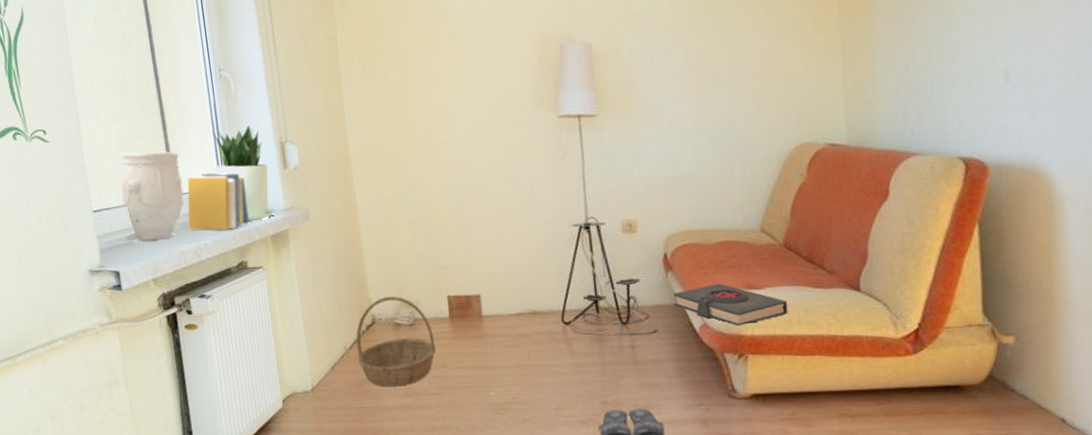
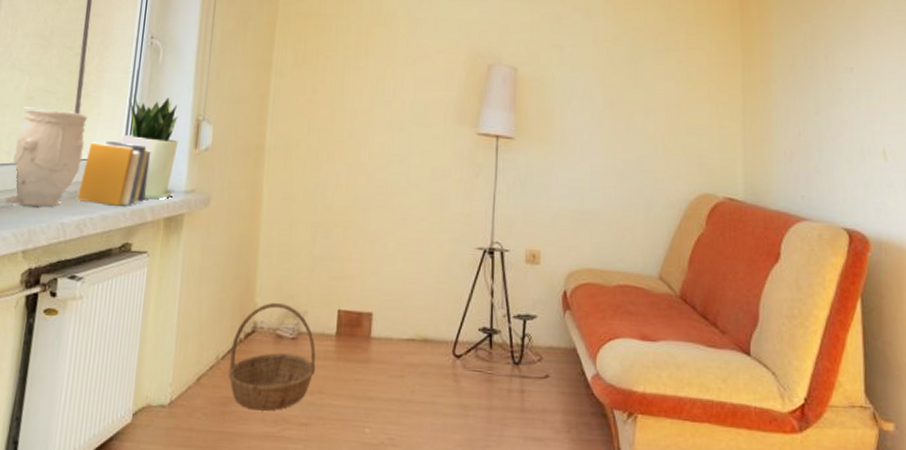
book: present [674,284,788,327] -> none [569,330,680,381]

